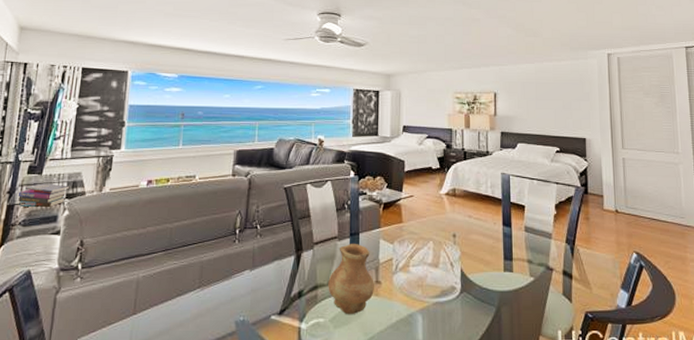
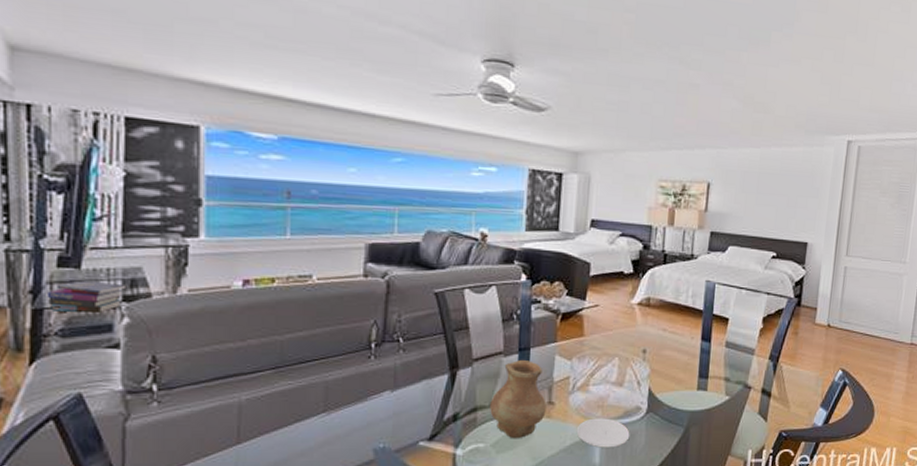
plate: none [400,297,448,325] -> present [576,418,630,448]

